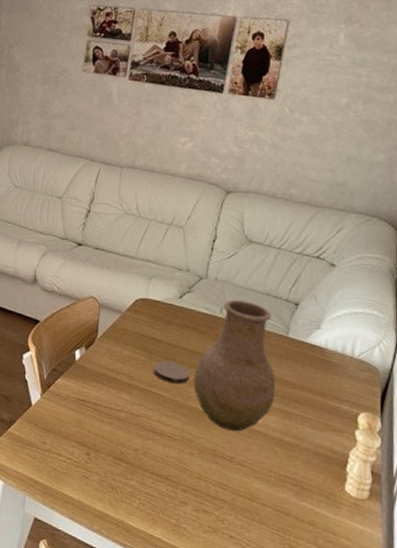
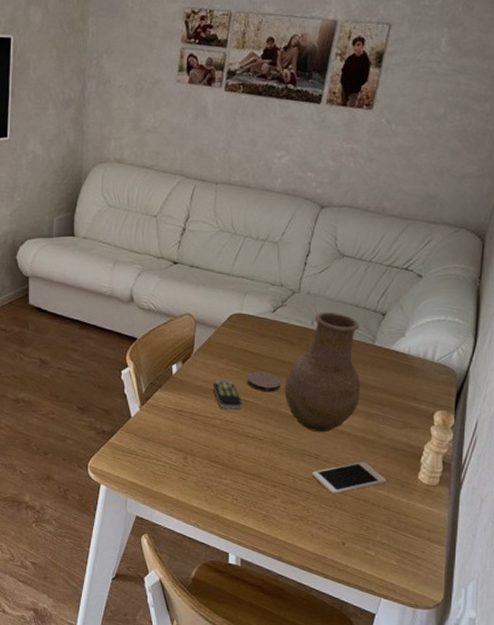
remote control: none [117,369,149,402] -> present [212,381,242,409]
cell phone: none [226,467,309,504] -> present [312,462,386,494]

